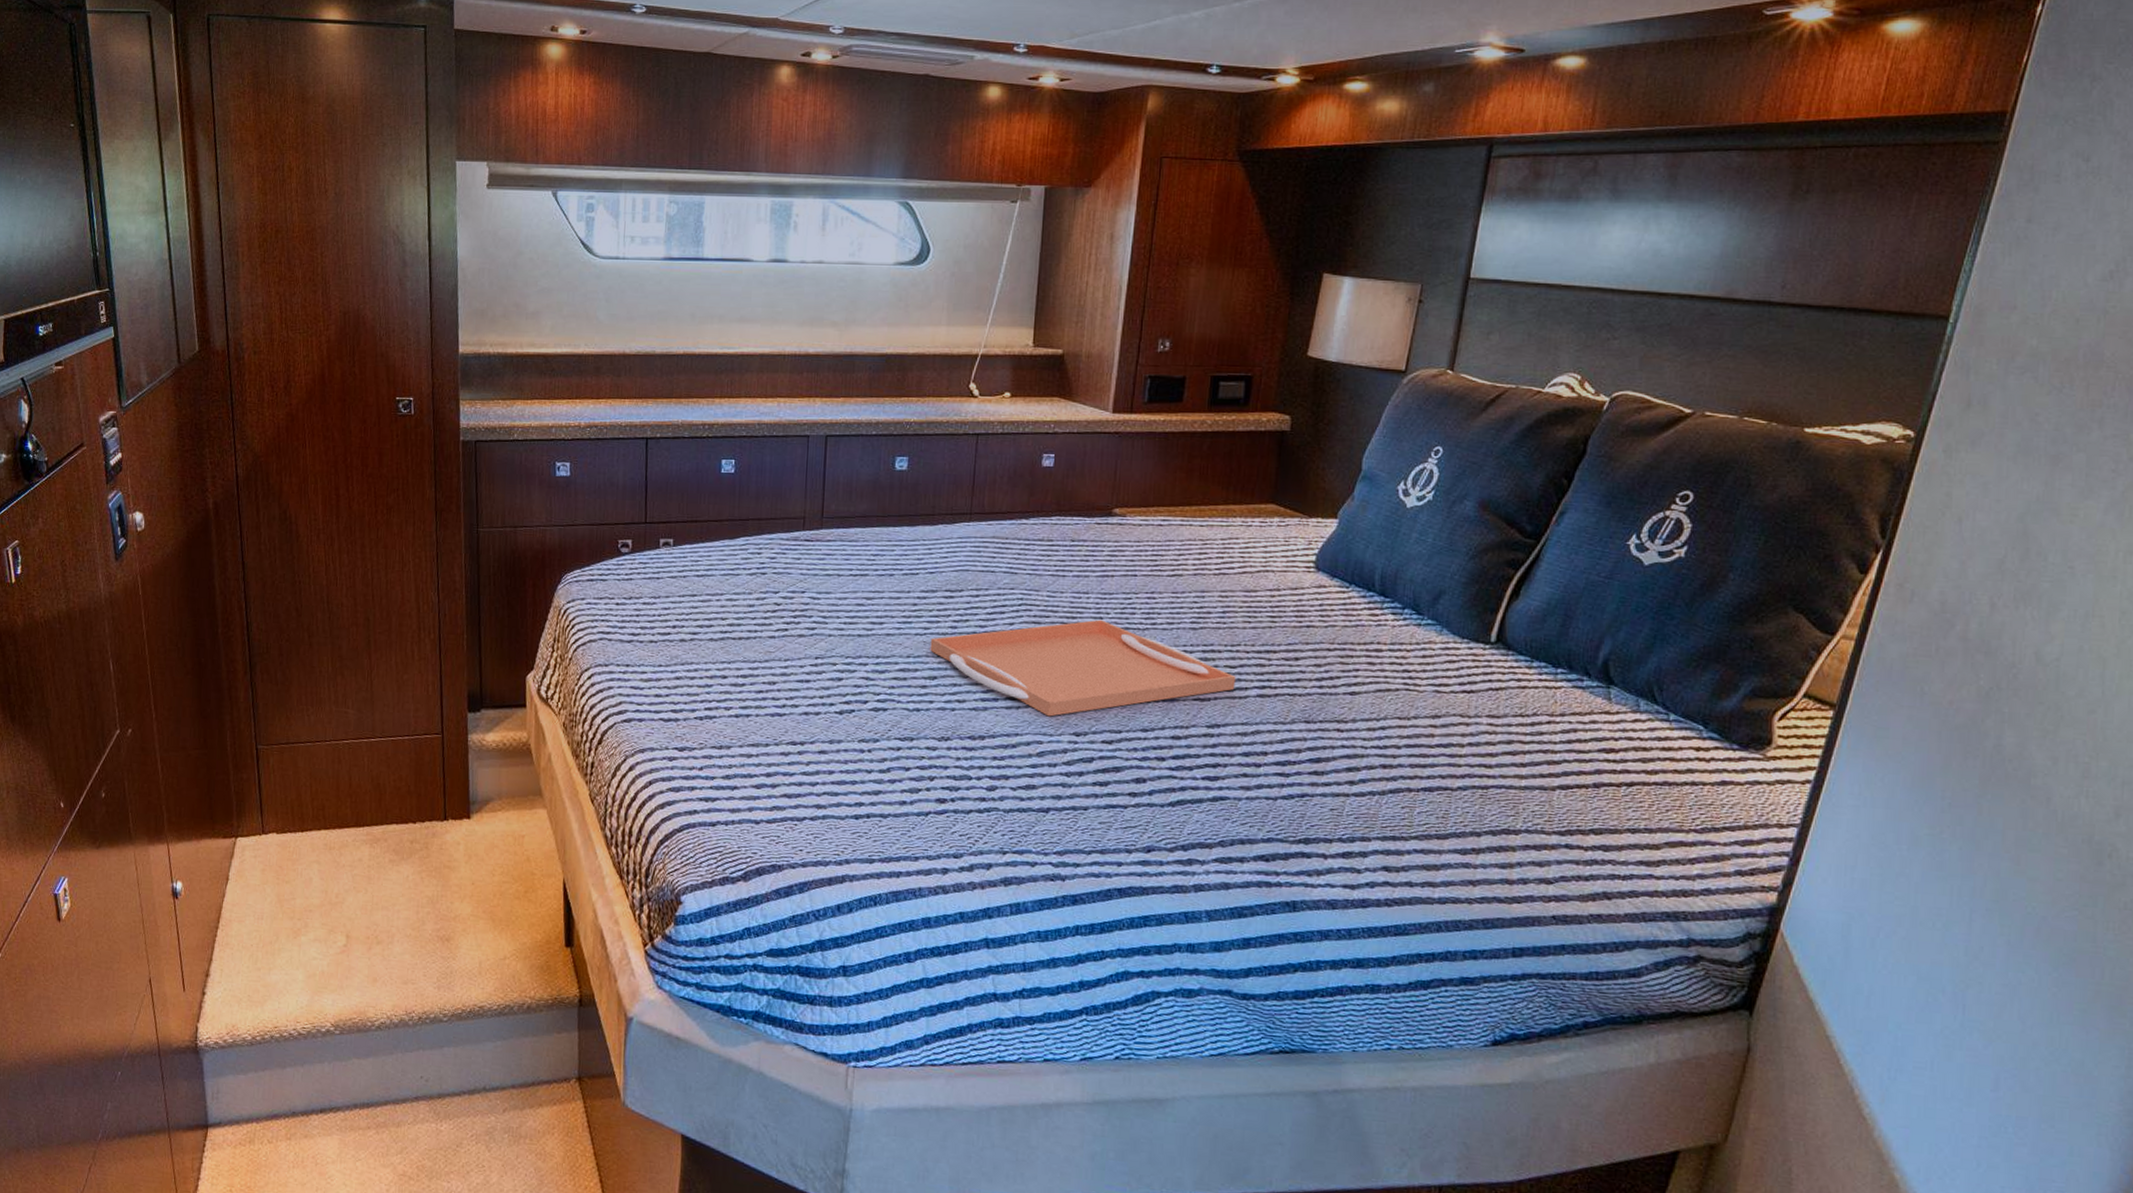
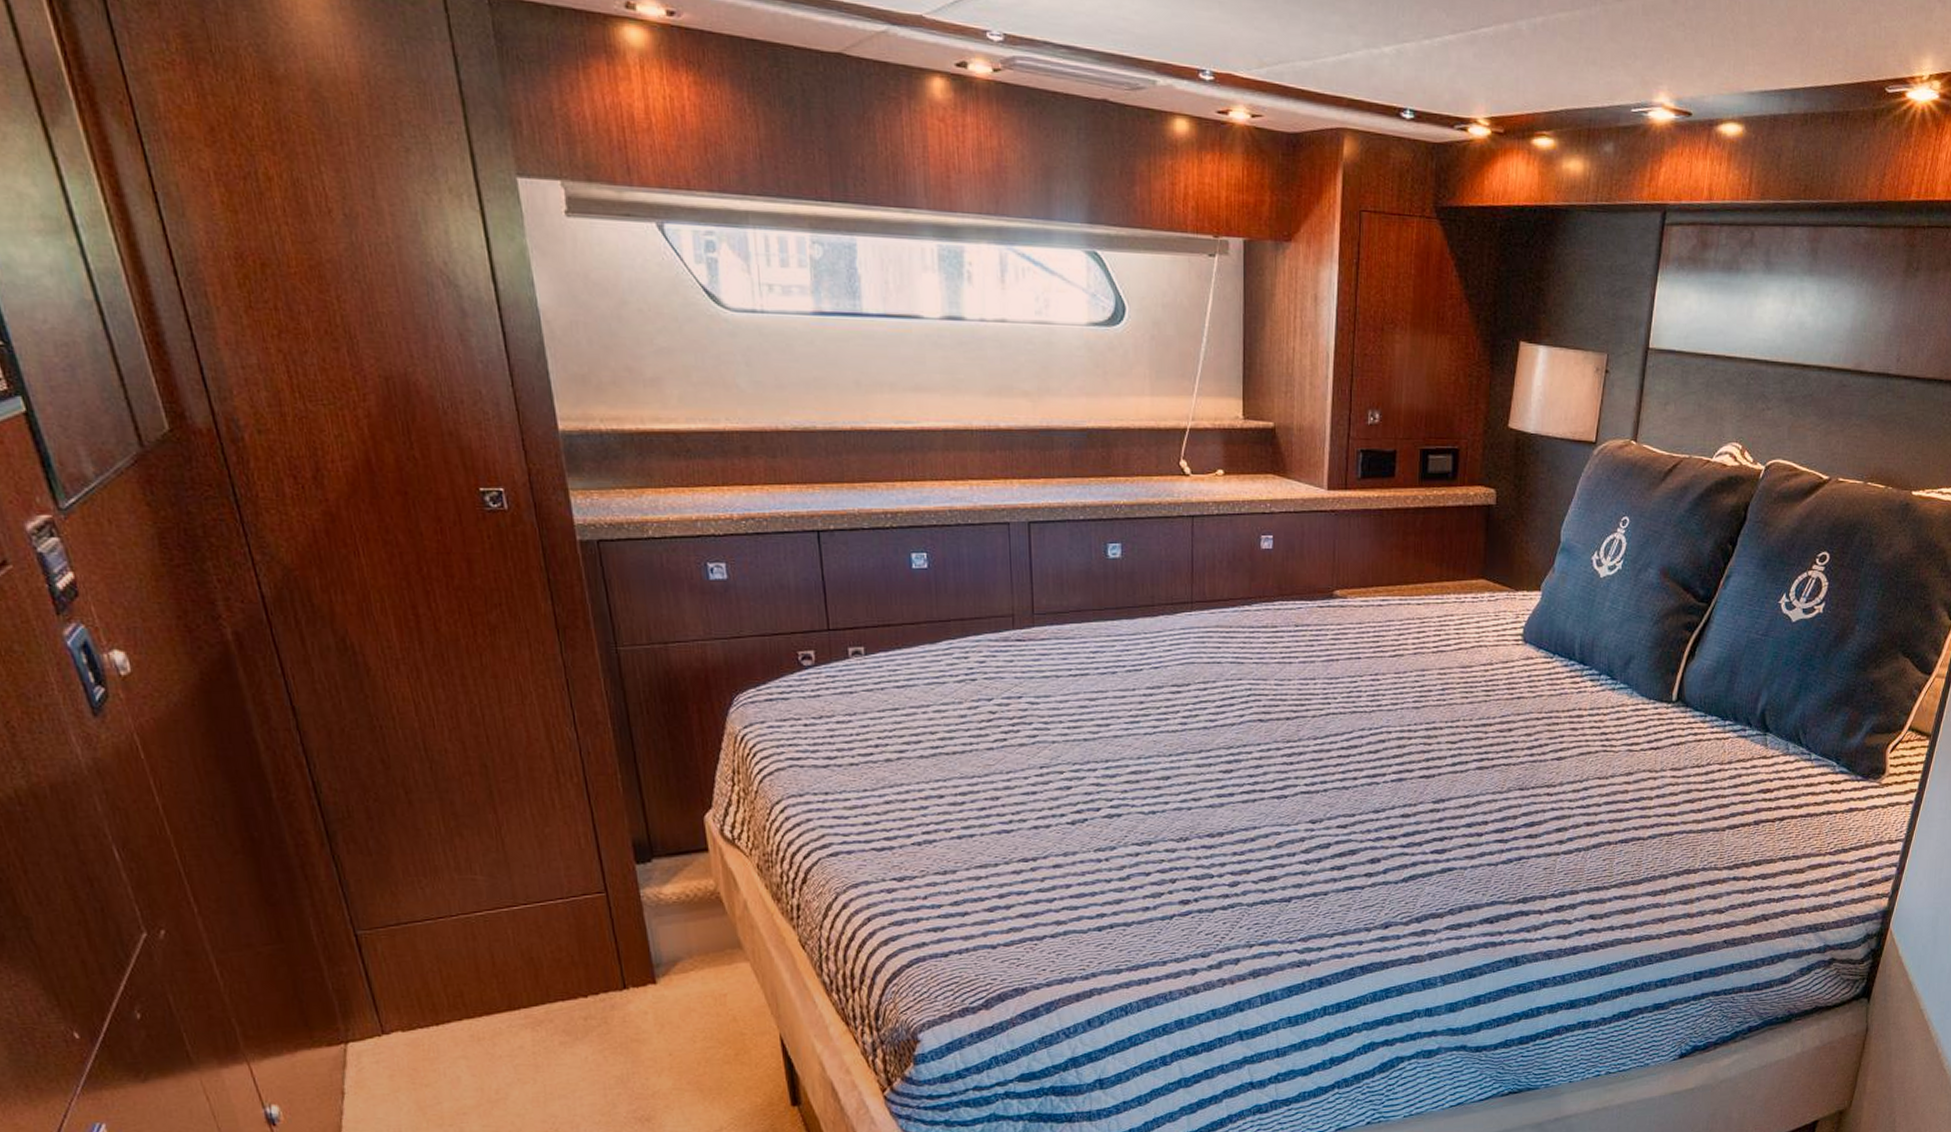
serving tray: present [930,619,1236,717] -> none [1161,705,1457,807]

